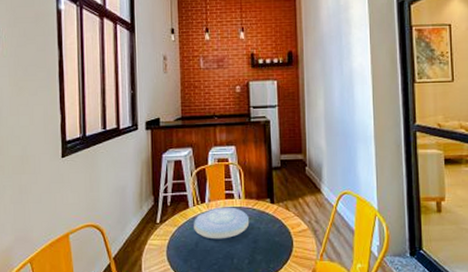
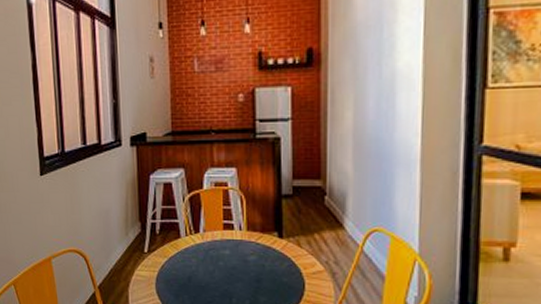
plate: present [194,207,250,239] -> none [186,239,252,275]

